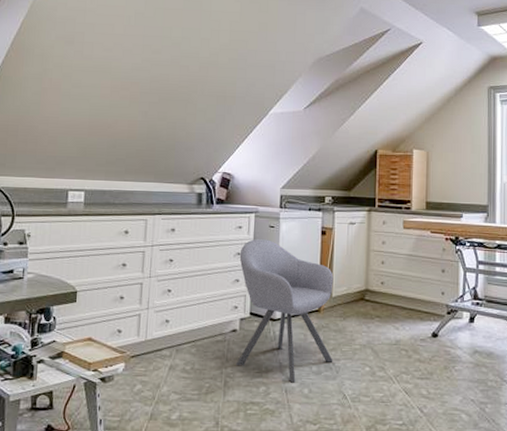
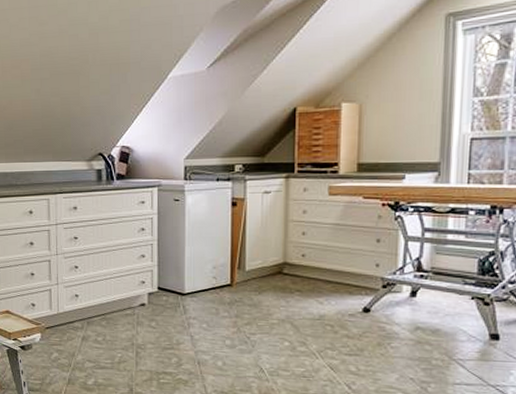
chair: present [236,238,334,383] -> none [144,212,248,355]

